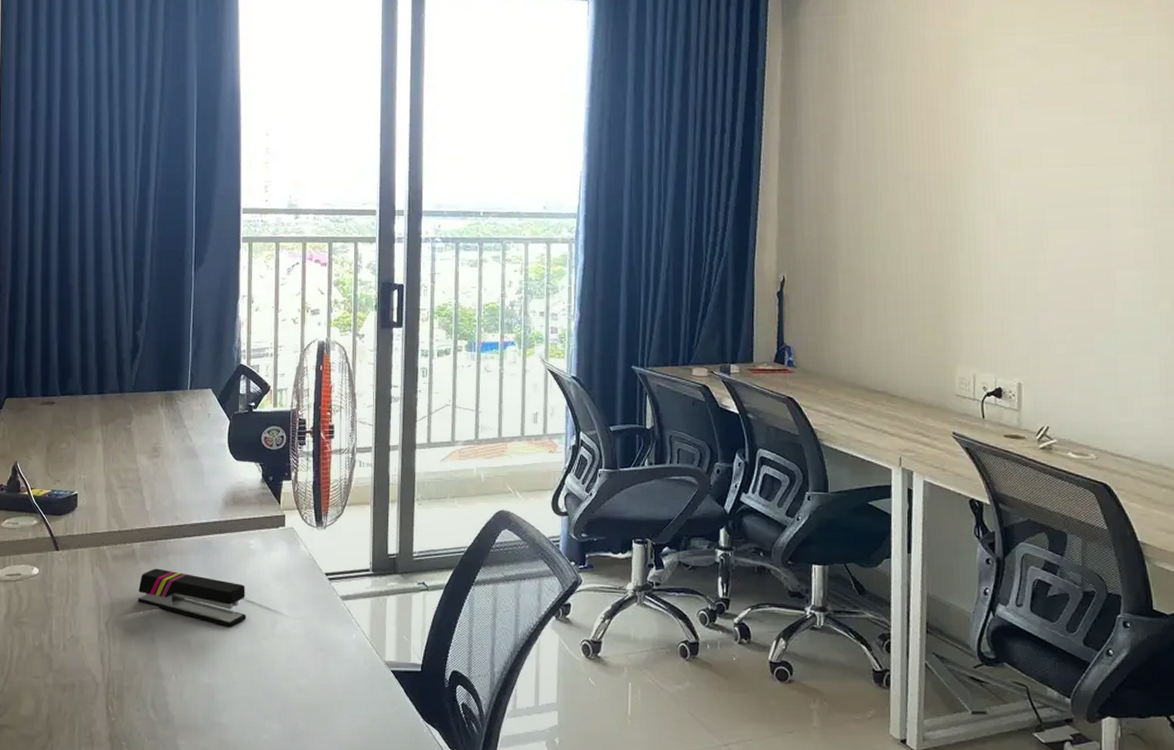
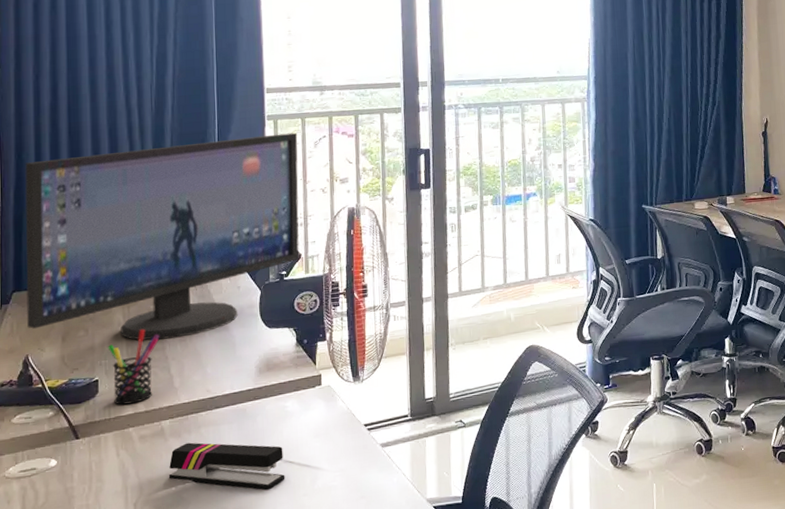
computer monitor: none [17,257,271,460] -> present [25,132,300,340]
pen holder: none [87,448,134,522] -> present [107,329,160,405]

